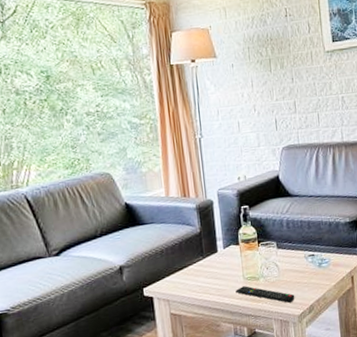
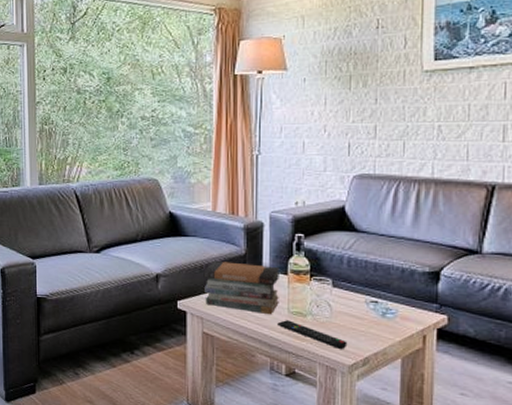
book stack: none [164,239,235,287] -> present [203,261,279,314]

